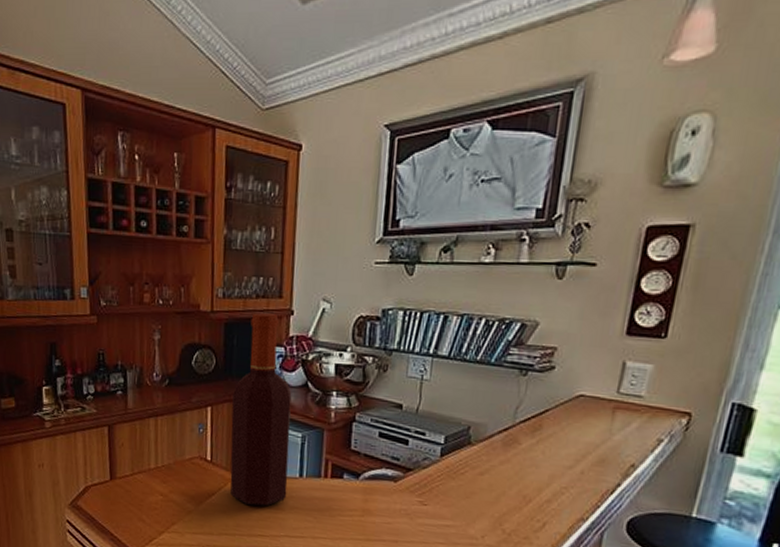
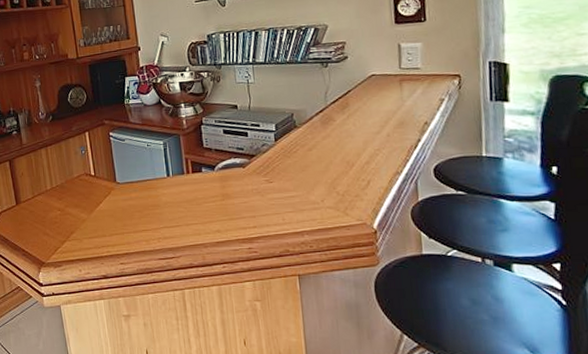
bottle: present [230,313,292,507] -> none [104,52,160,206]

